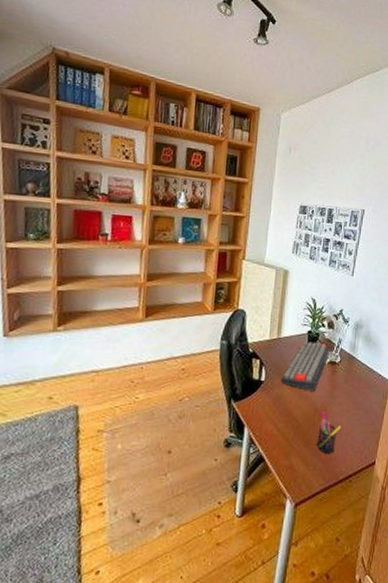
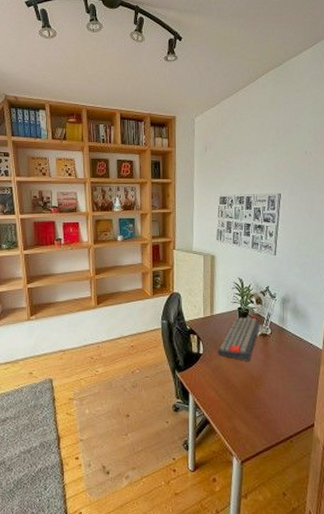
pen holder: present [317,410,341,454] -> none [256,378,277,417]

